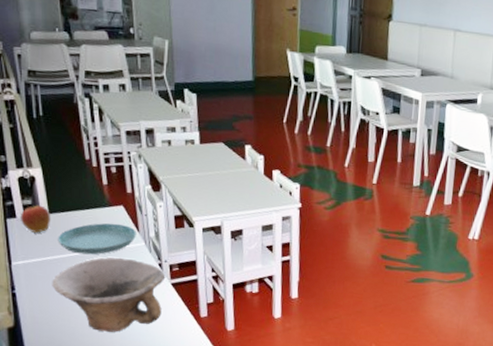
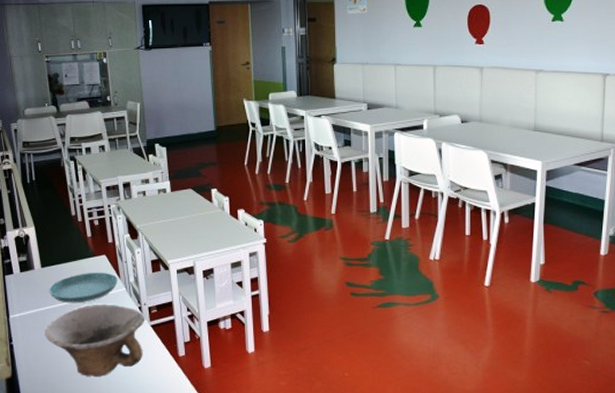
apple: present [21,203,51,233] -> none [17,259,43,286]

